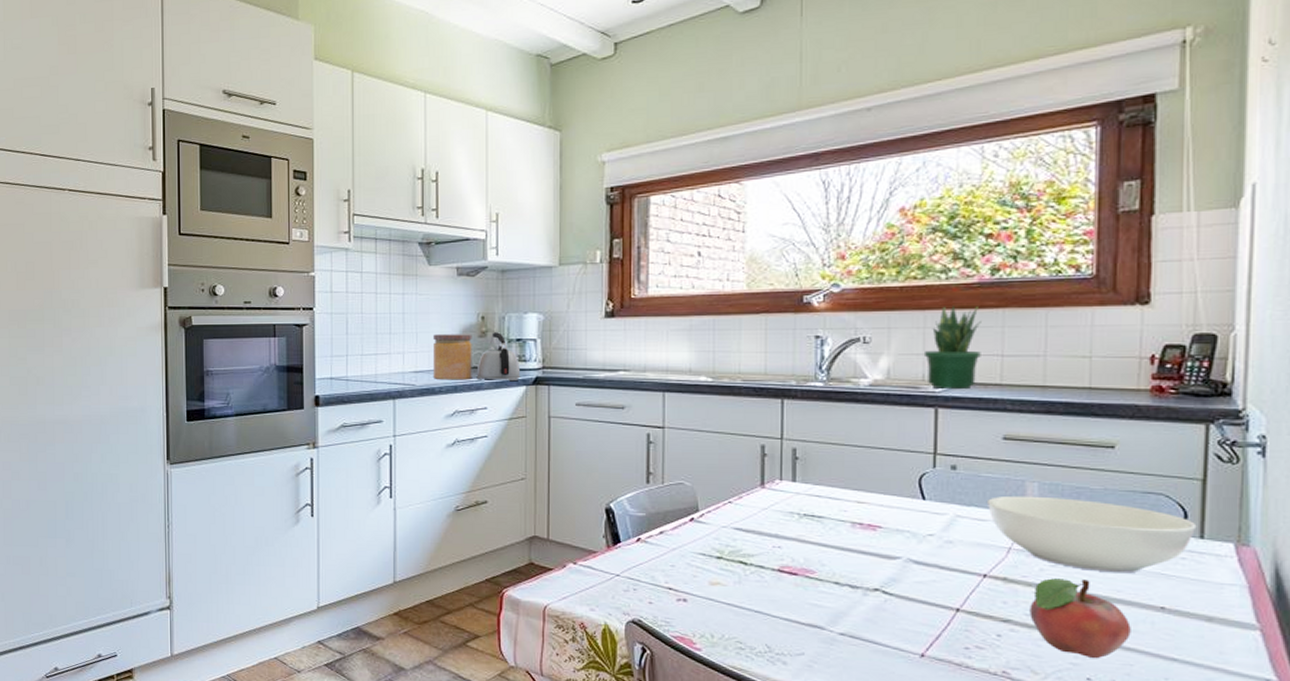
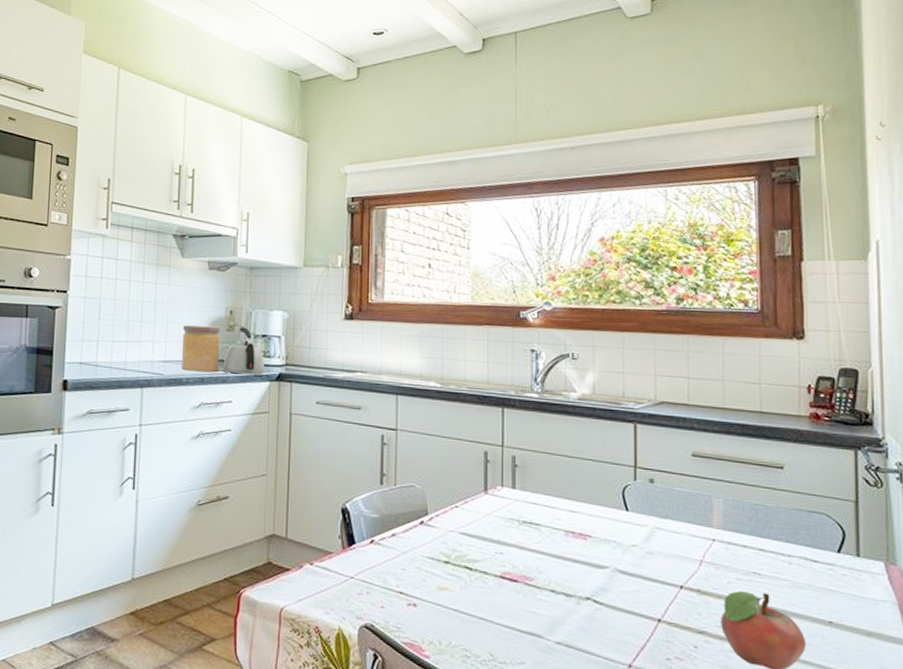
planter: present [923,306,981,388] -> none [623,329,671,407]
bowl: present [986,495,1197,573] -> none [680,510,854,588]

